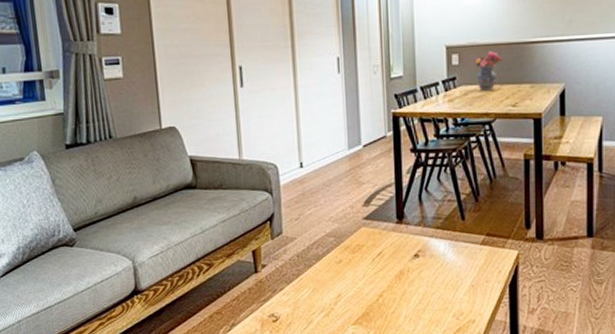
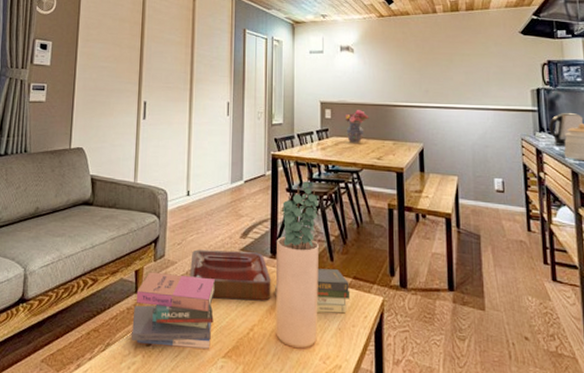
books: none [255,250,341,320] -> present [131,271,215,349]
decorative tray: none [311,219,400,270] -> present [190,249,271,301]
books: none [402,228,484,272] -> present [274,268,350,314]
vase: none [403,130,450,309] -> present [275,173,320,349]

